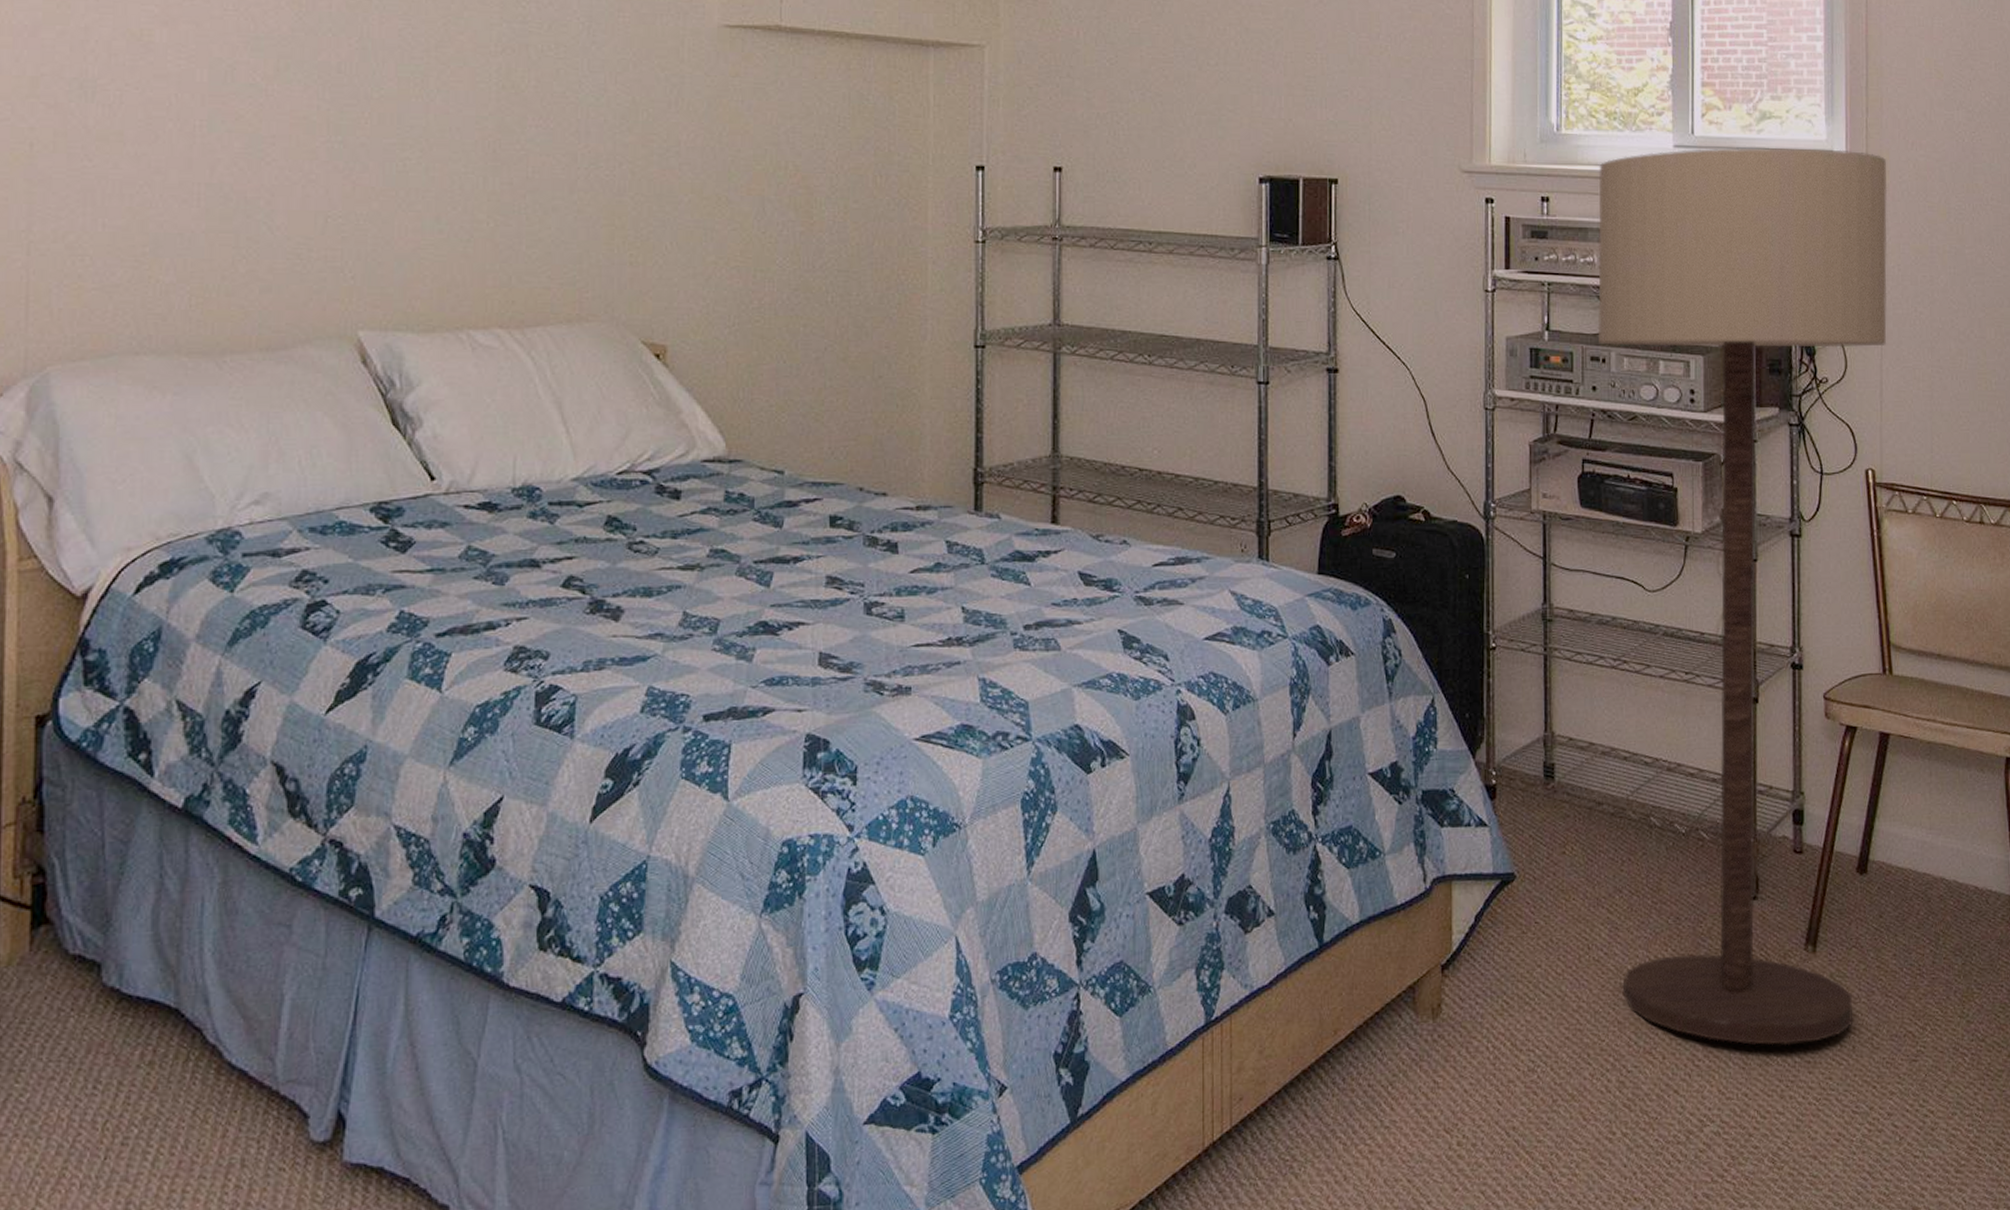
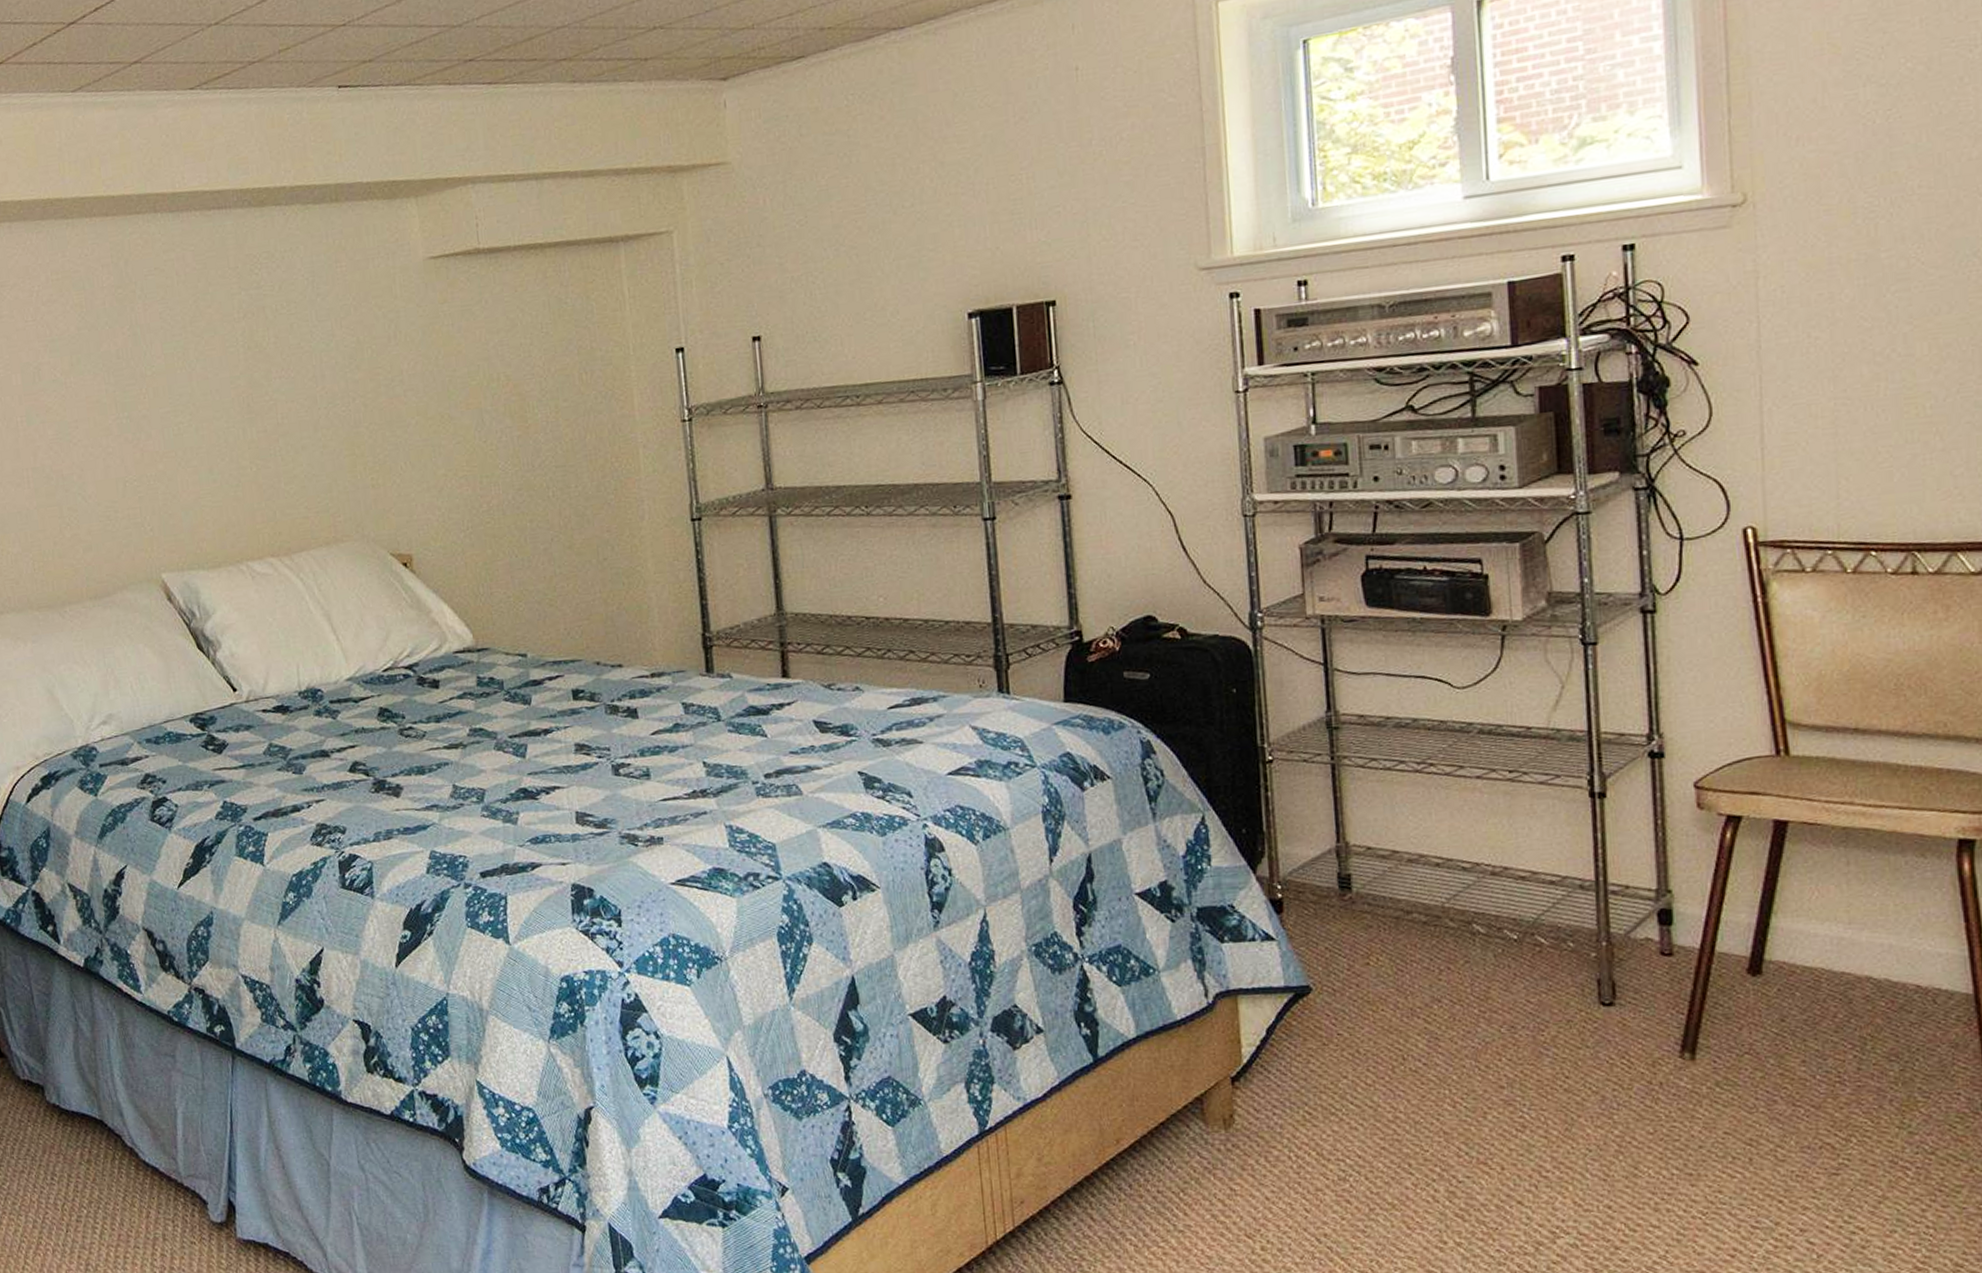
floor lamp: present [1597,148,1888,1046] -> none [1368,160,1767,1157]

